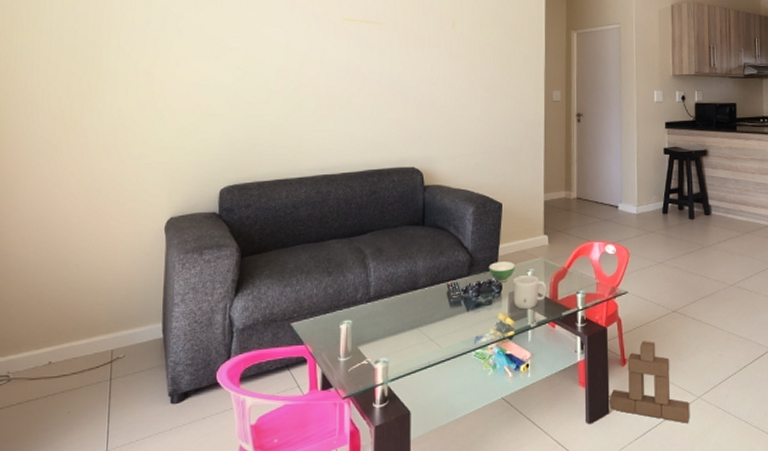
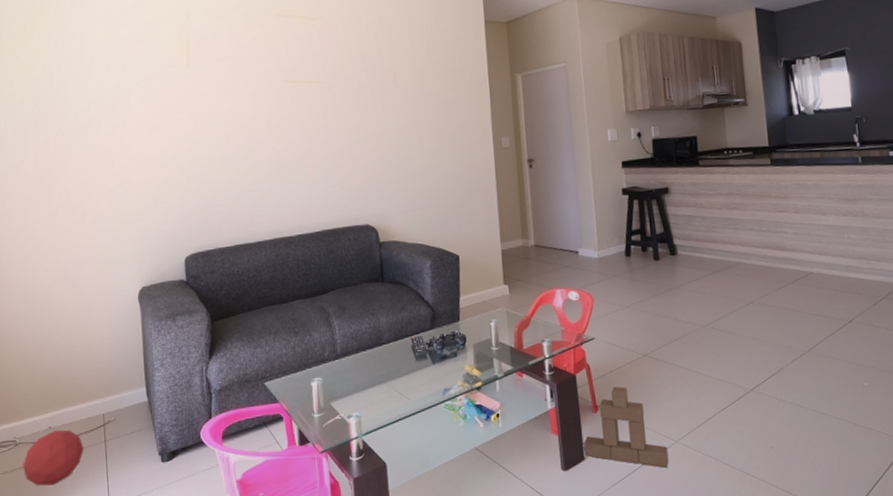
ball: none [13,365,86,426] -> present [23,429,84,486]
bowl: present [488,260,517,283] -> none [451,312,479,335]
mug: present [513,275,547,310] -> none [476,326,512,361]

